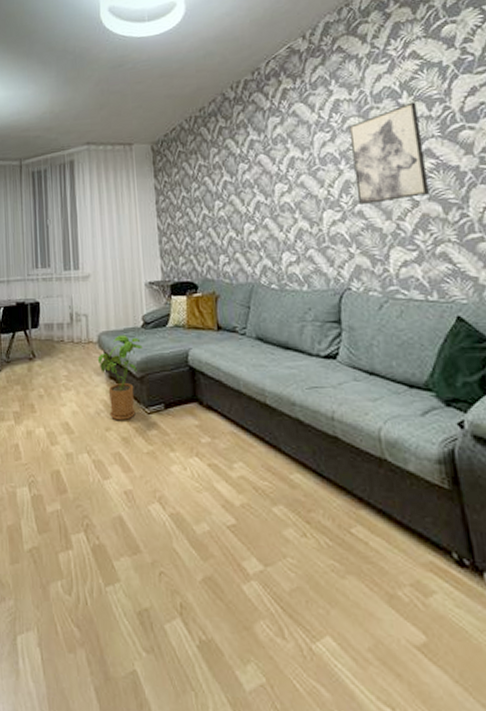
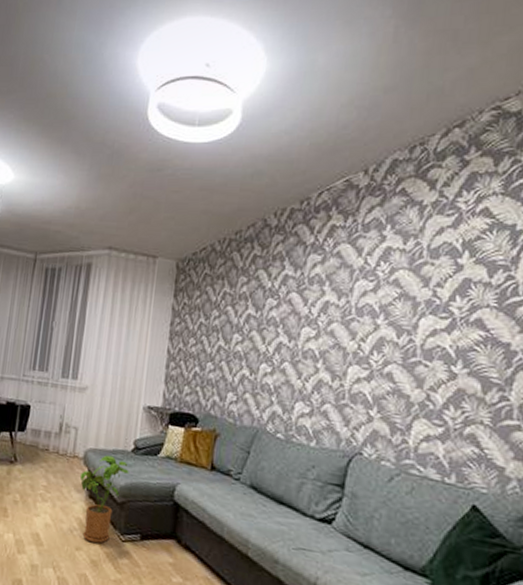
wall art: present [349,102,429,204] -> none [390,264,477,369]

